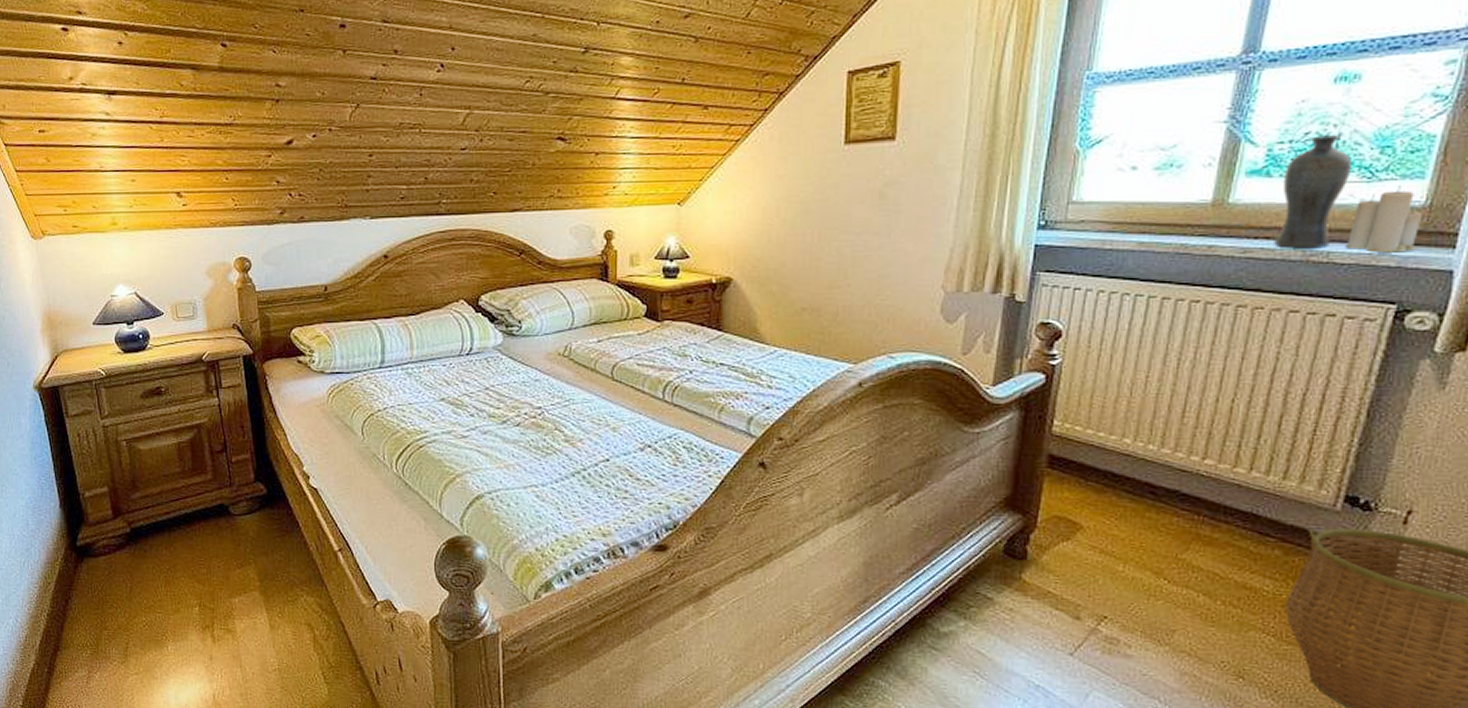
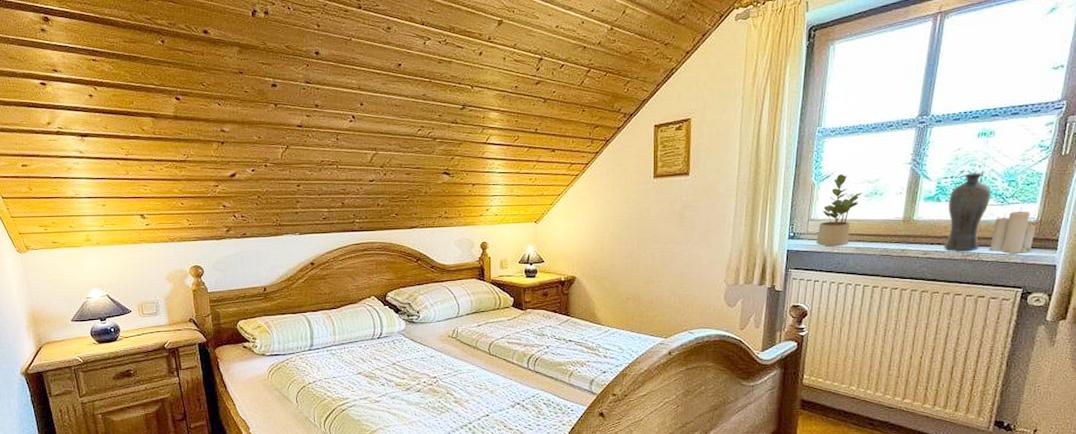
potted plant: none [1078,138,1151,241] -> present [816,174,862,247]

